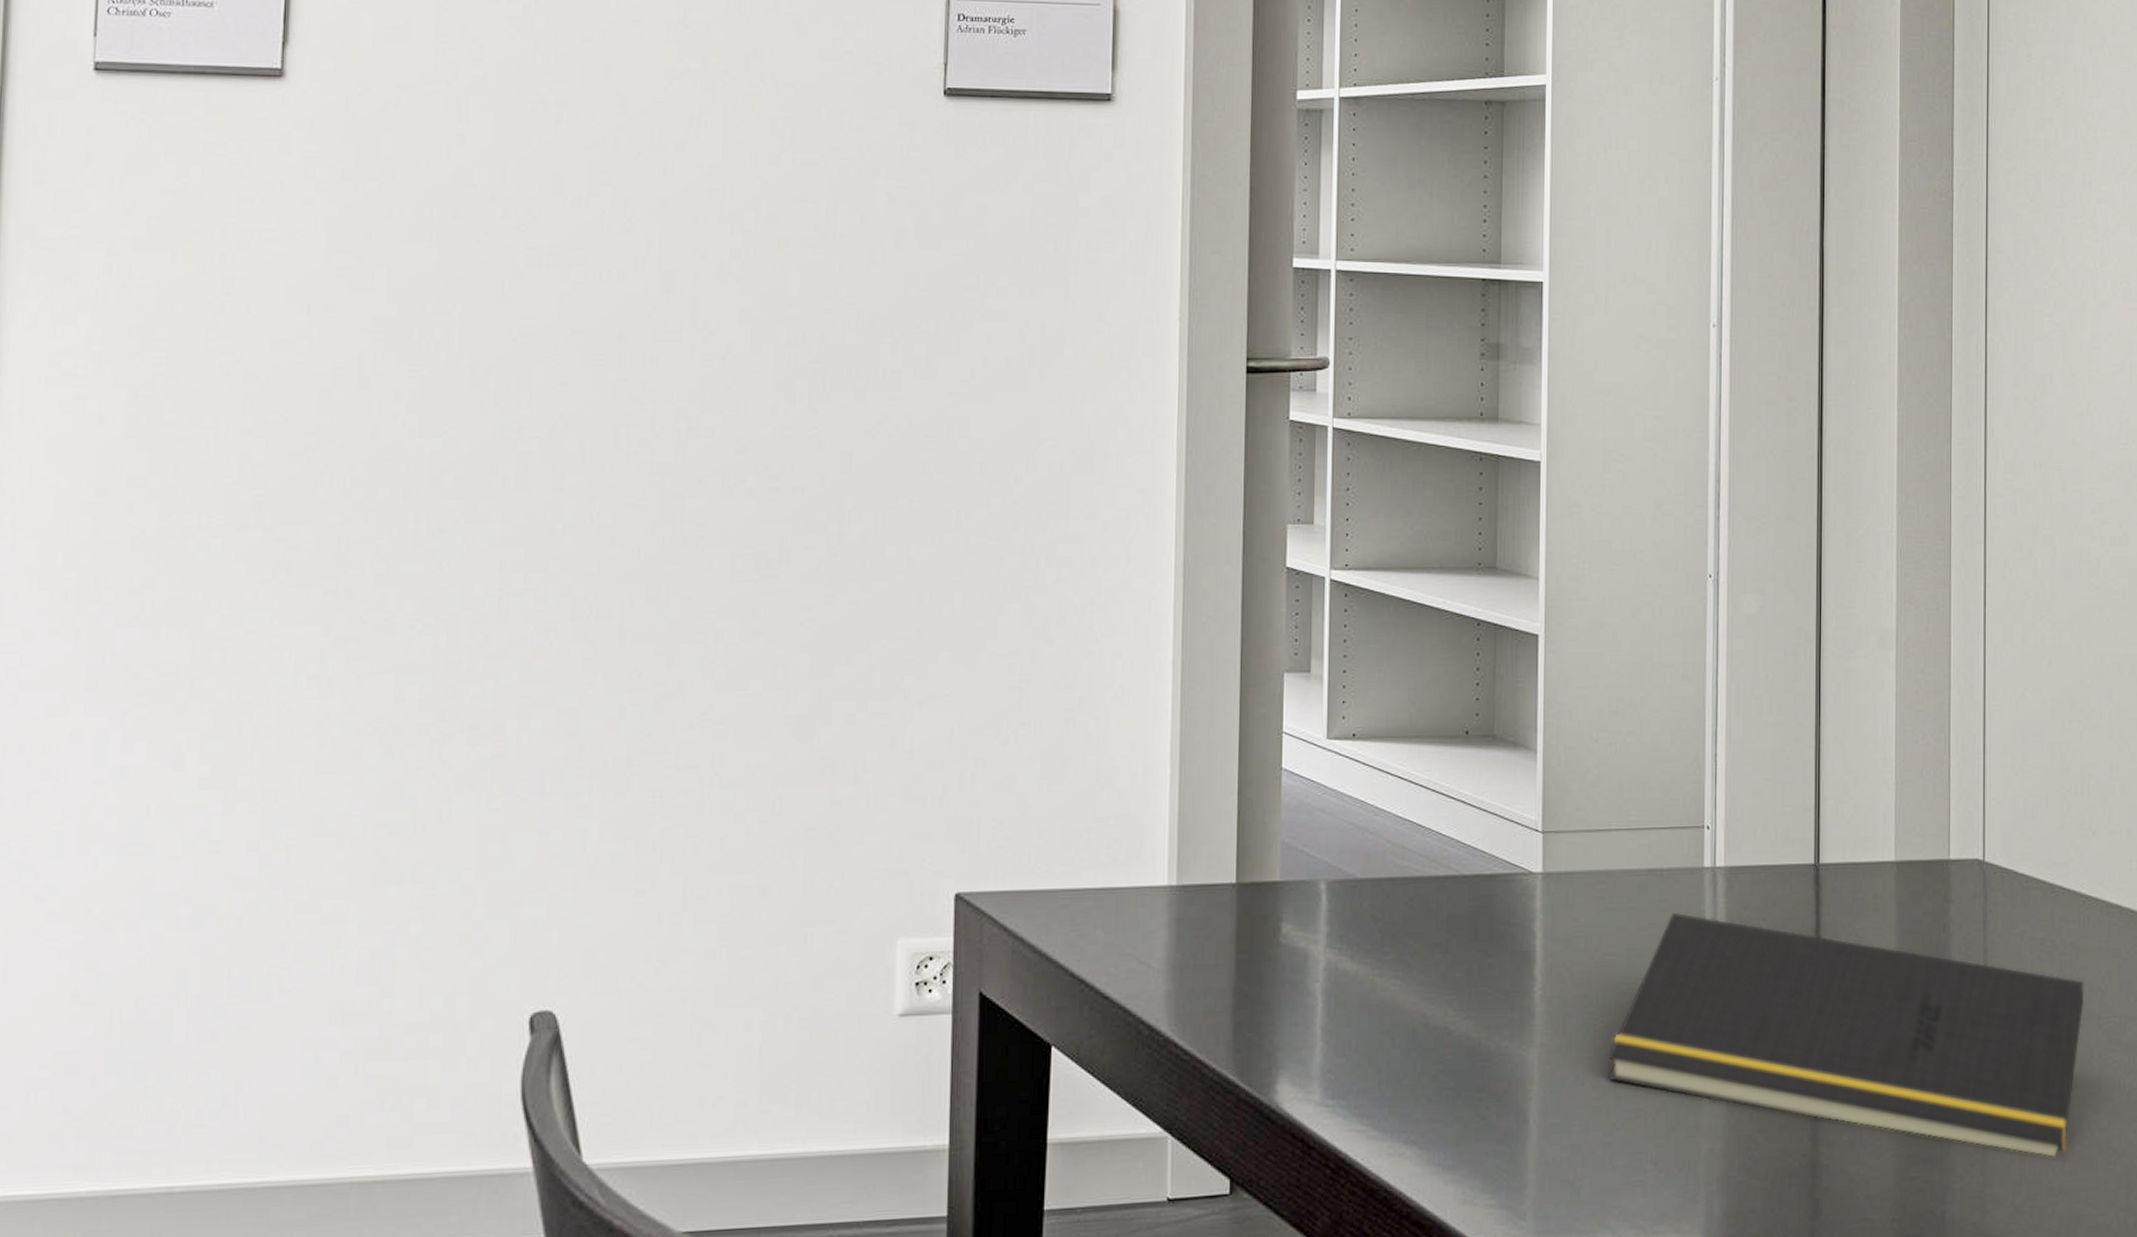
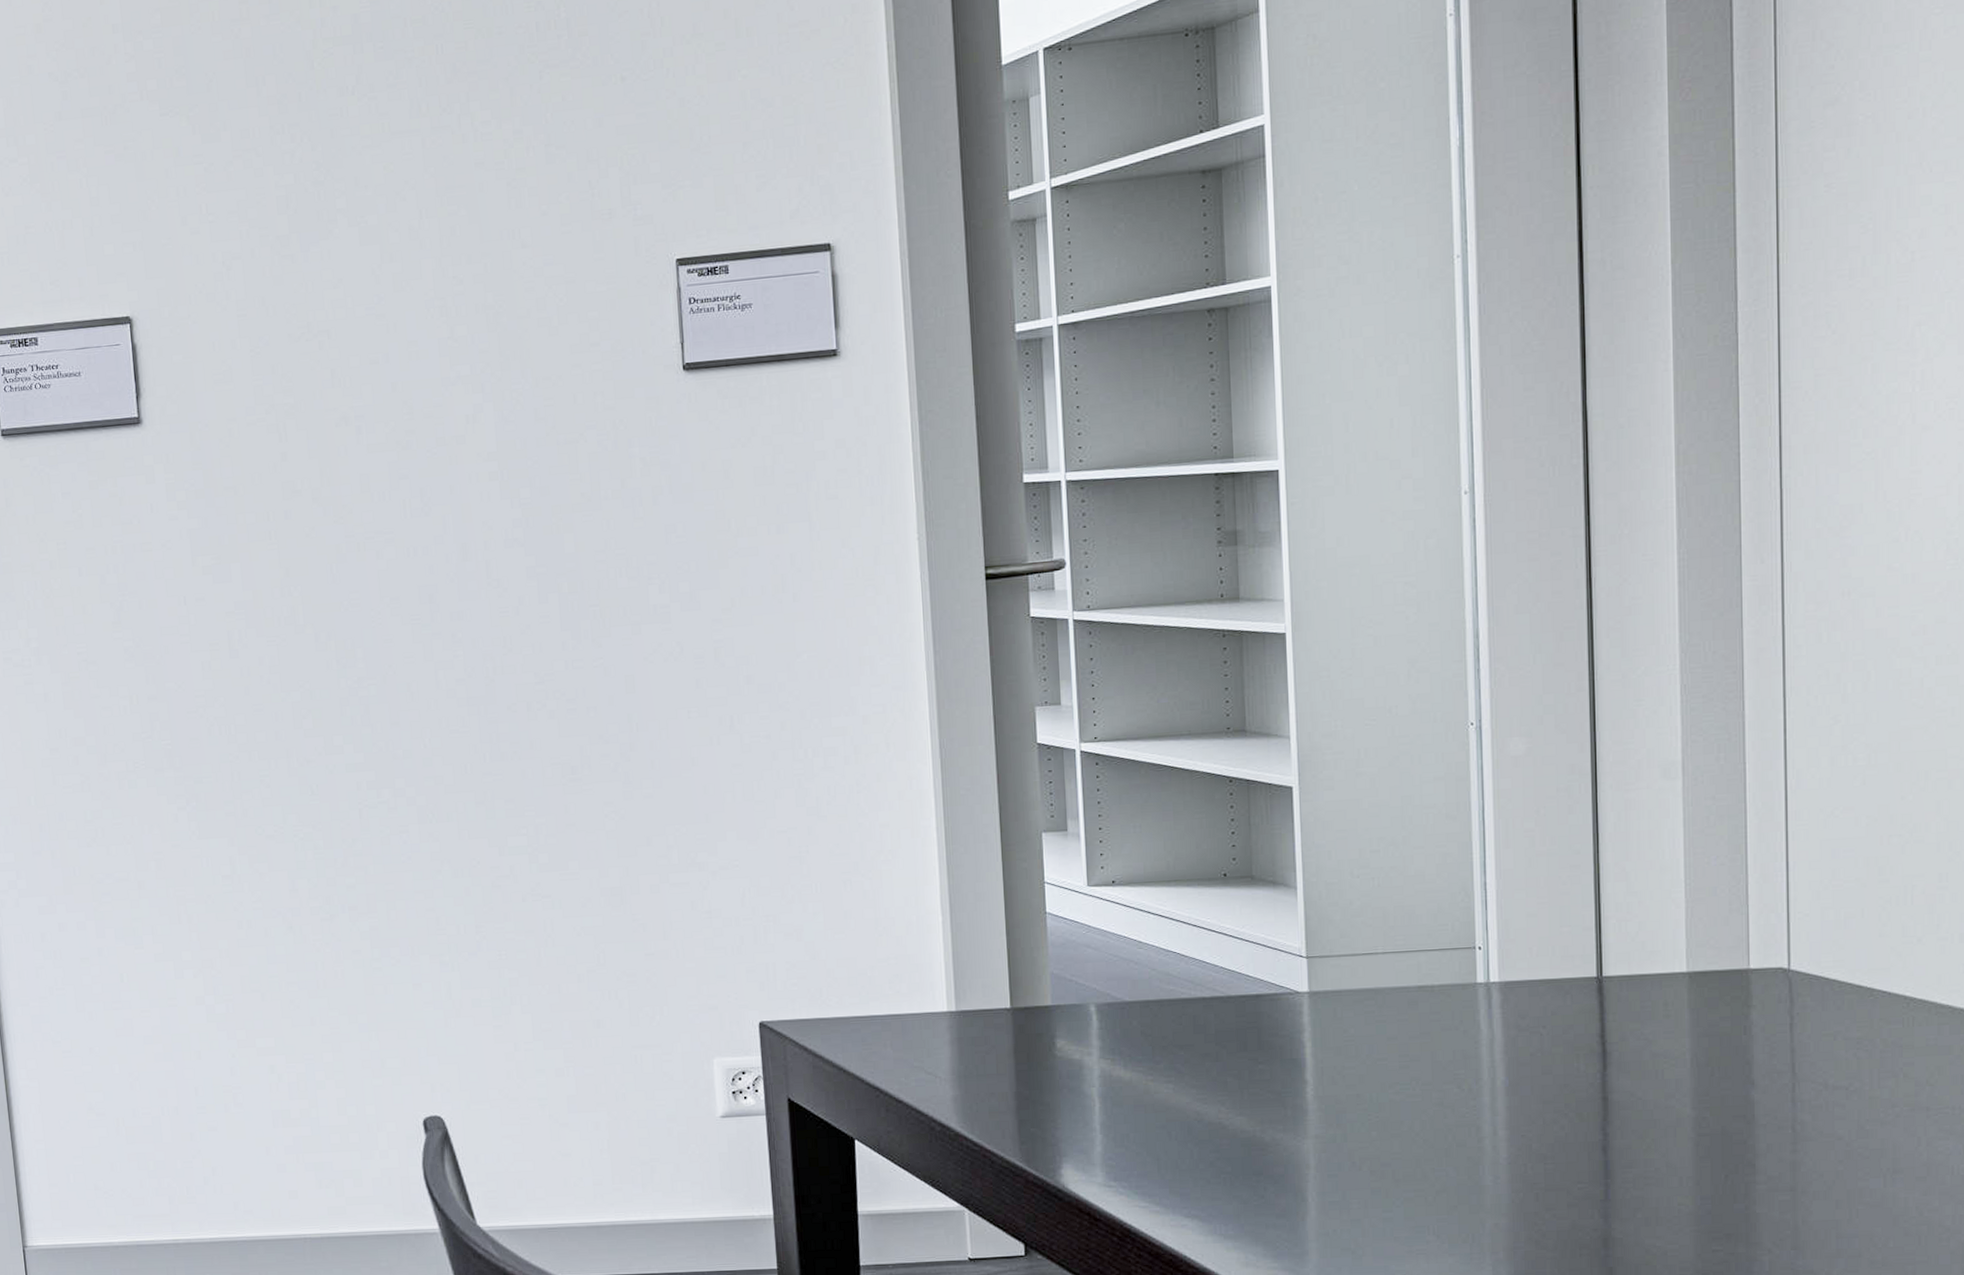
notepad: present [1607,912,2085,1157] -> none [1384,1022,1910,1234]

